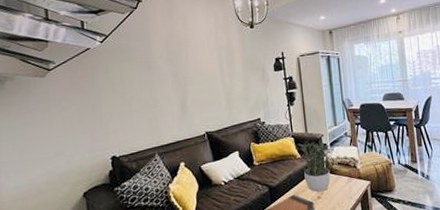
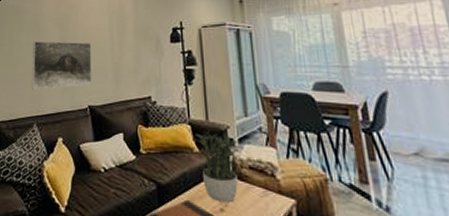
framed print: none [145,76,207,124] -> present [31,41,92,90]

